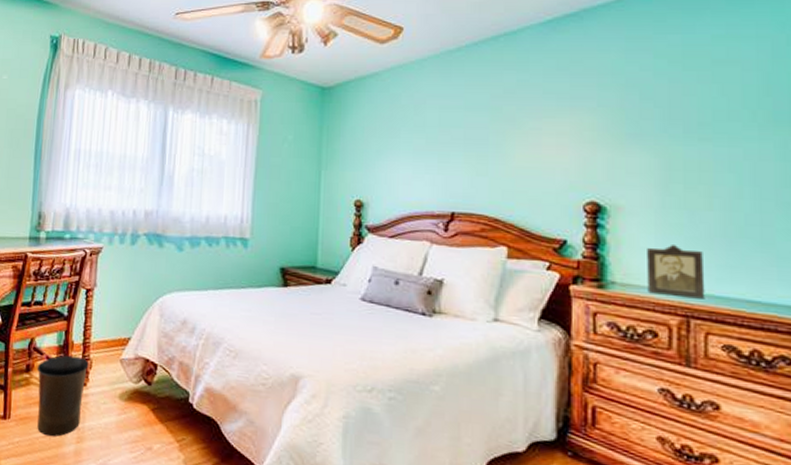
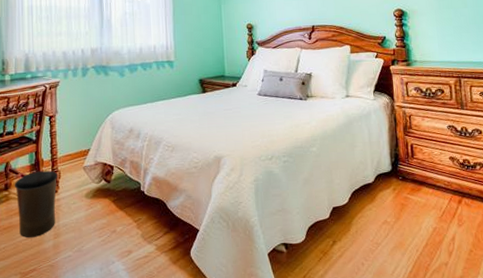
photo frame: present [647,245,705,299] -> none [433,32,468,66]

